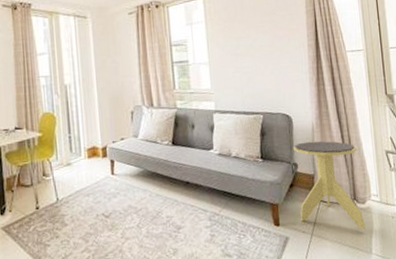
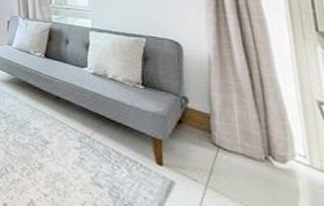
side table: present [294,141,366,230] -> none [184,74,287,197]

